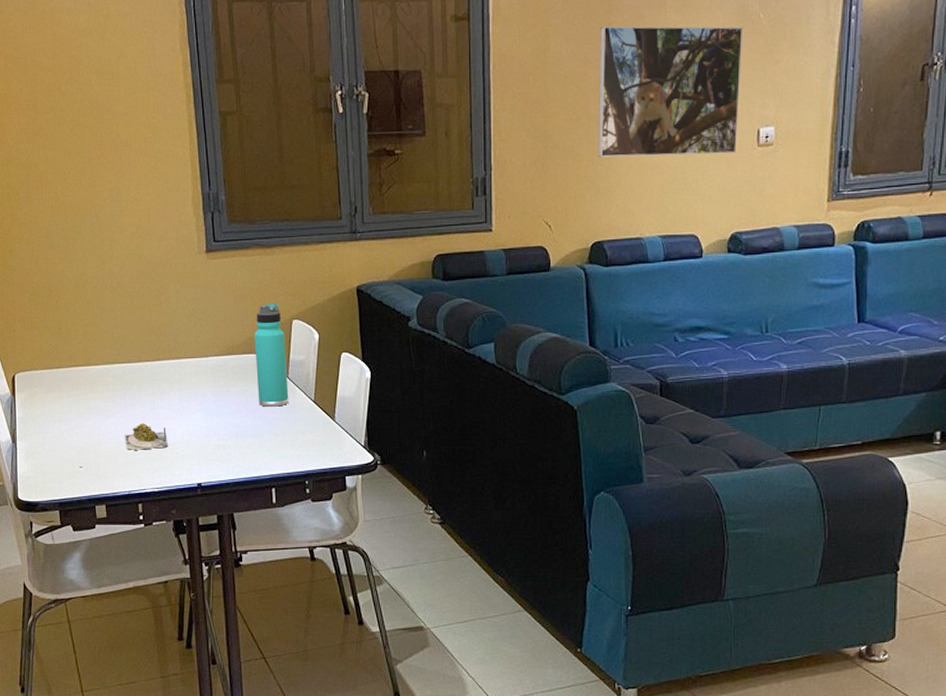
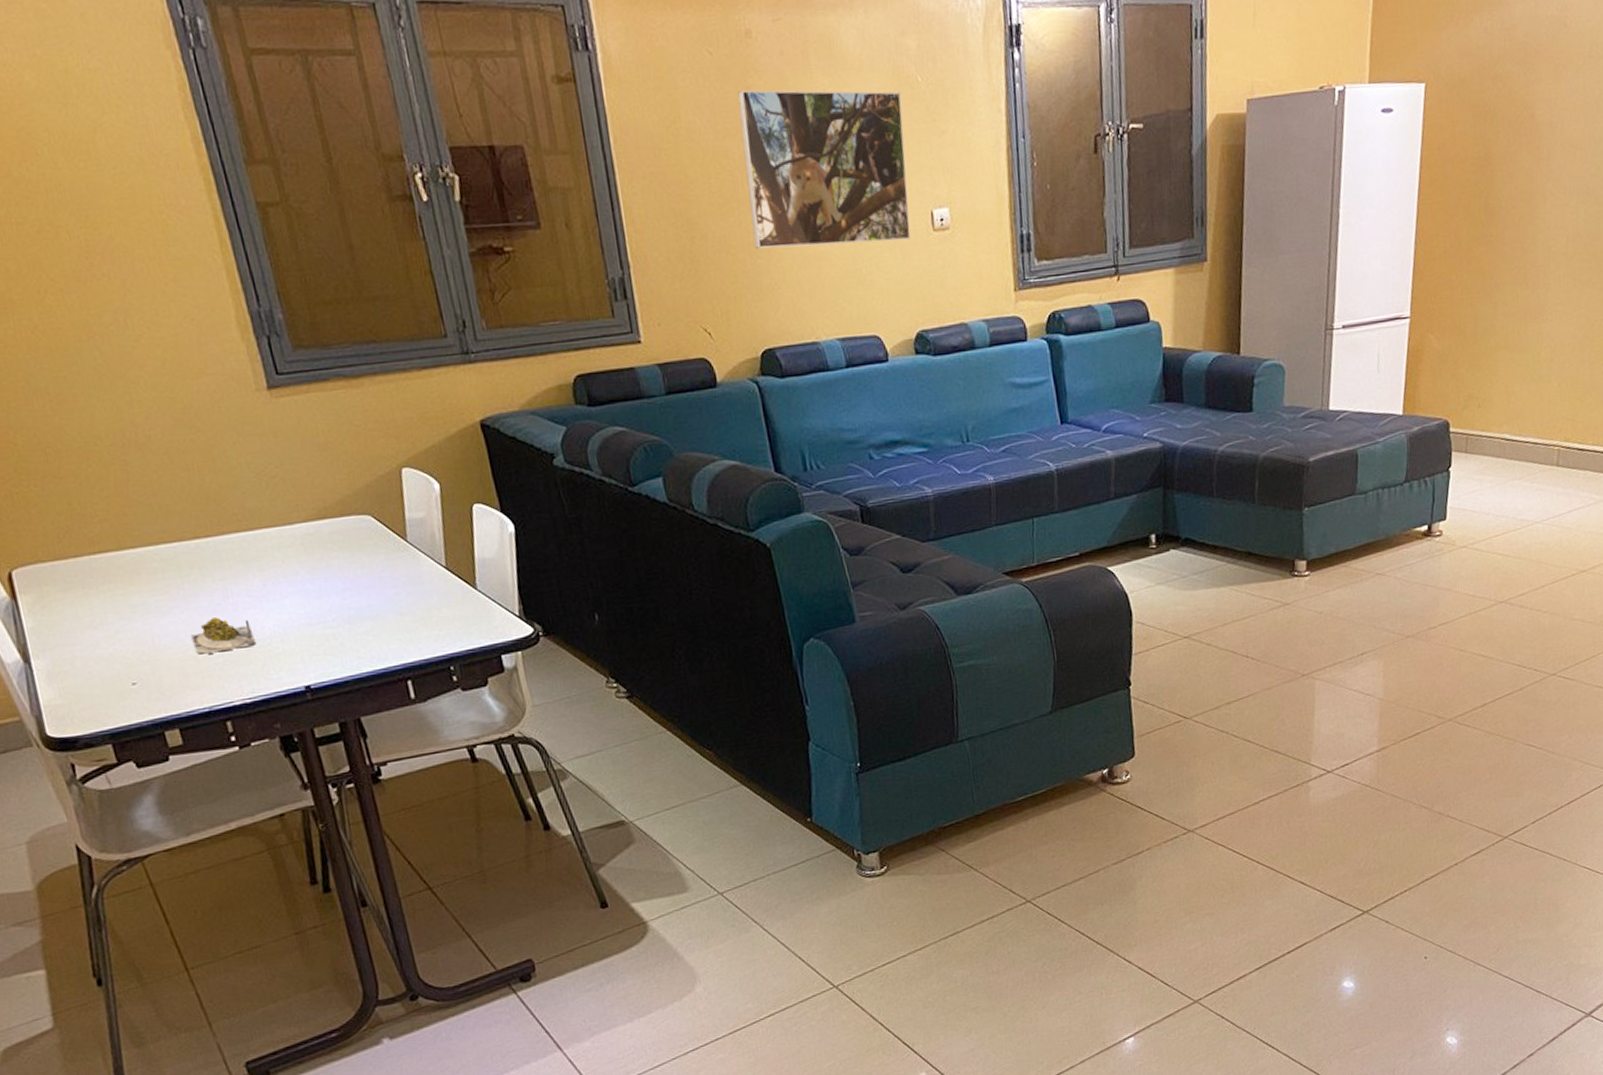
thermos bottle: present [254,302,289,407] -> none [351,448,413,581]

